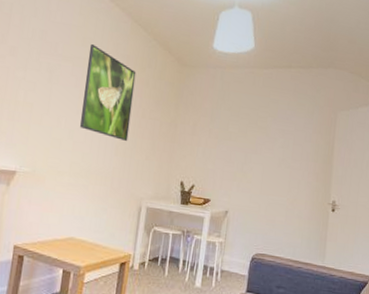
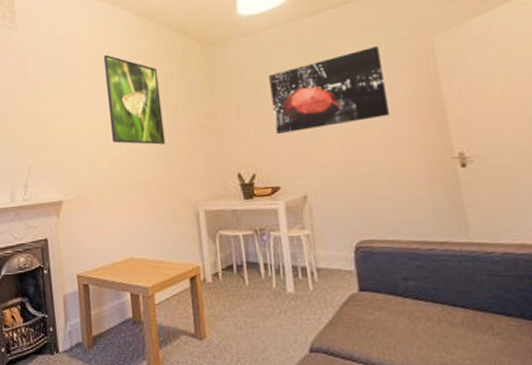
wall art: none [218,106,303,163] -> present [269,45,389,134]

